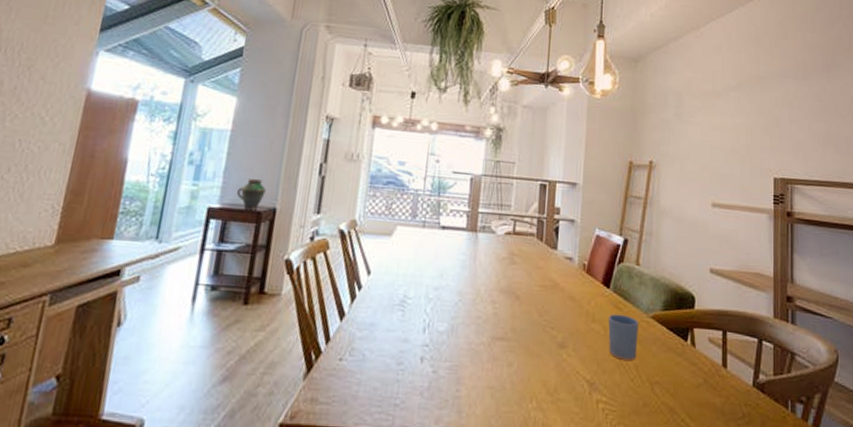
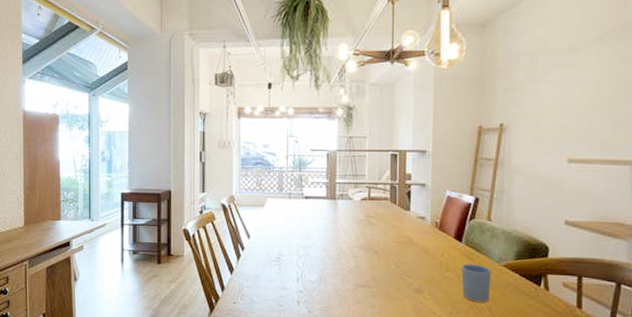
ceramic vessel: present [237,179,266,211] -> none [141,169,161,194]

